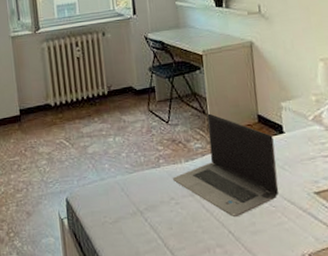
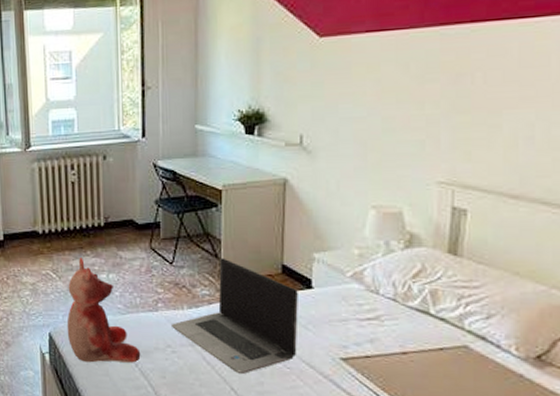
teddy bear: none [80,125,149,223] -> present [66,258,141,363]

